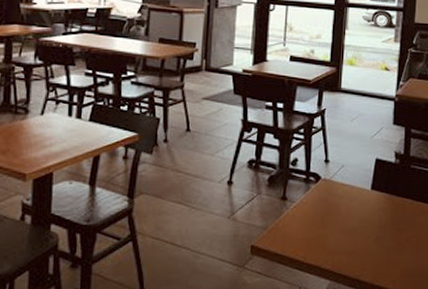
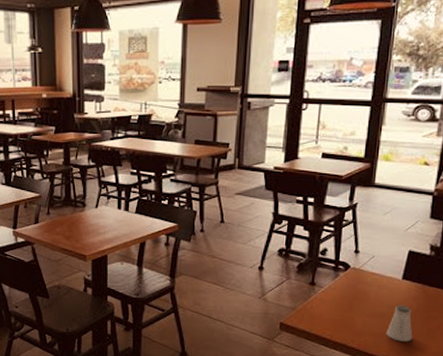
saltshaker: none [358,218,384,259] -> present [385,305,413,342]

